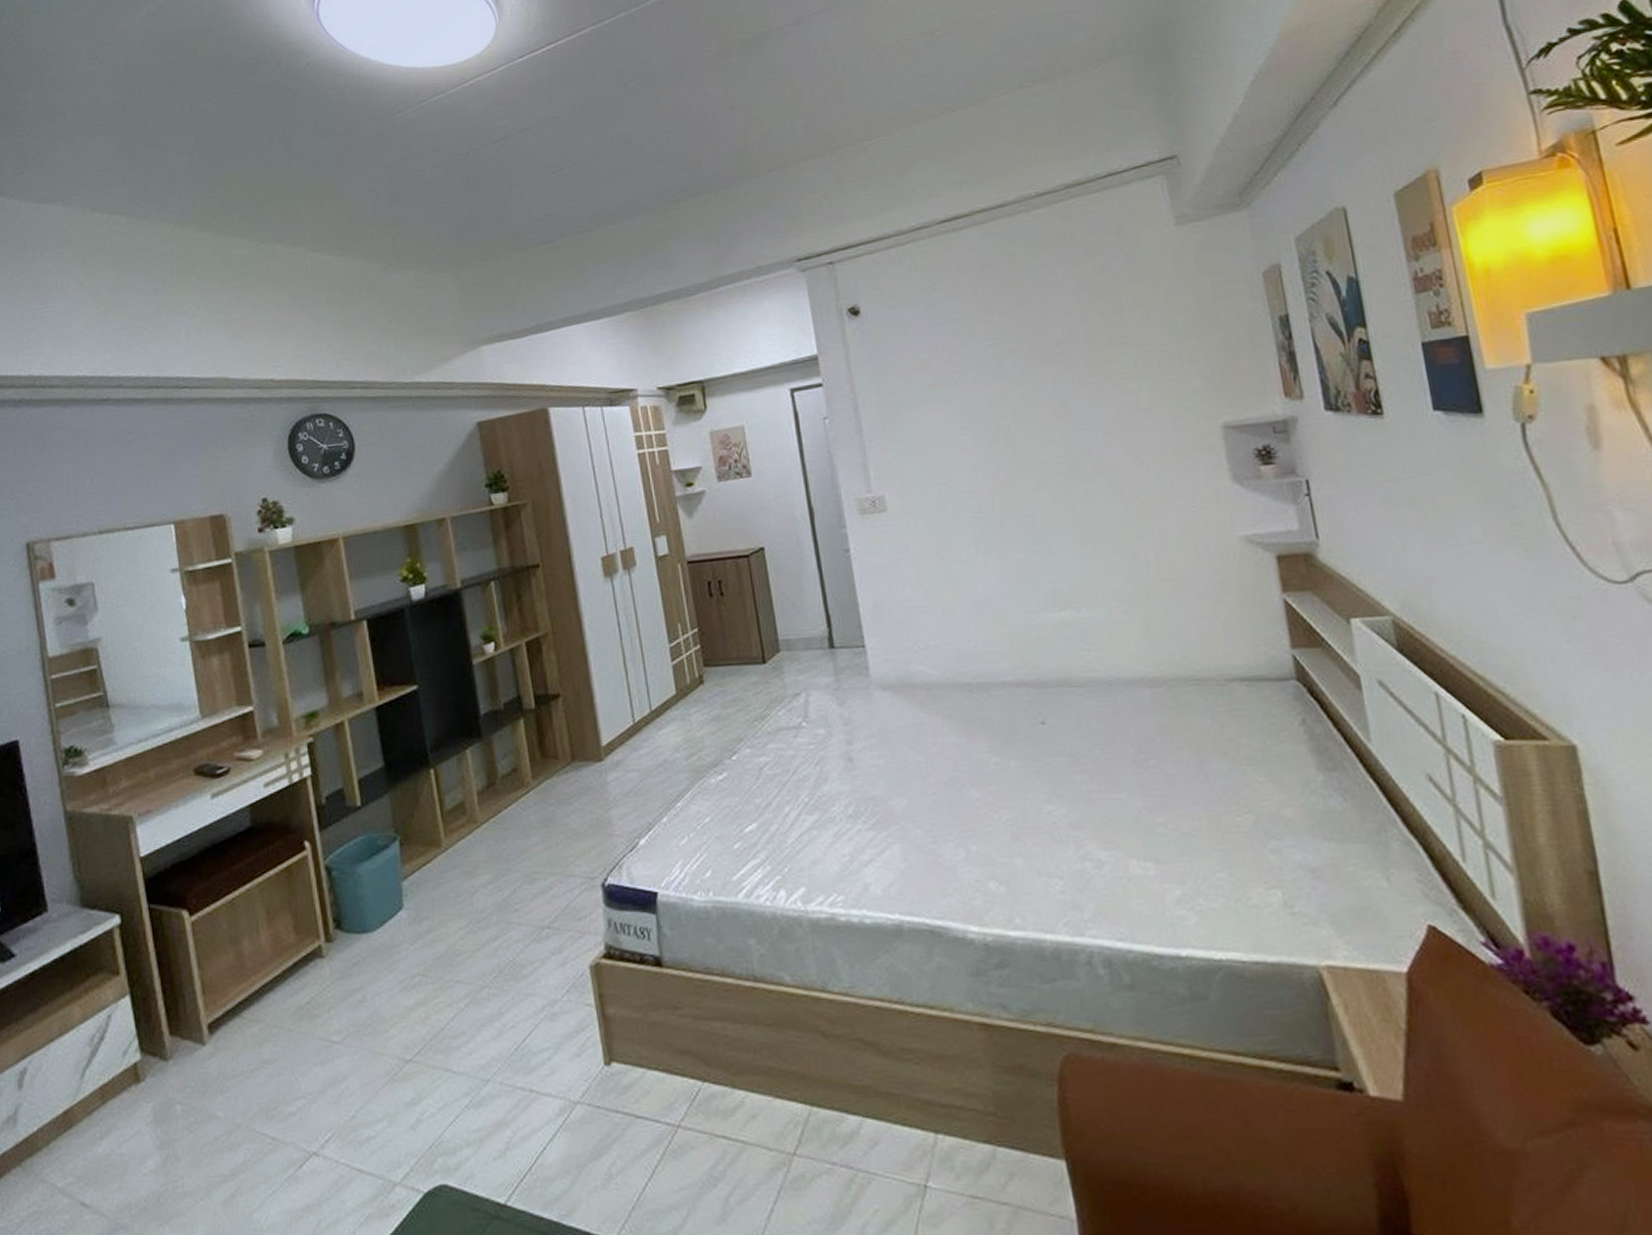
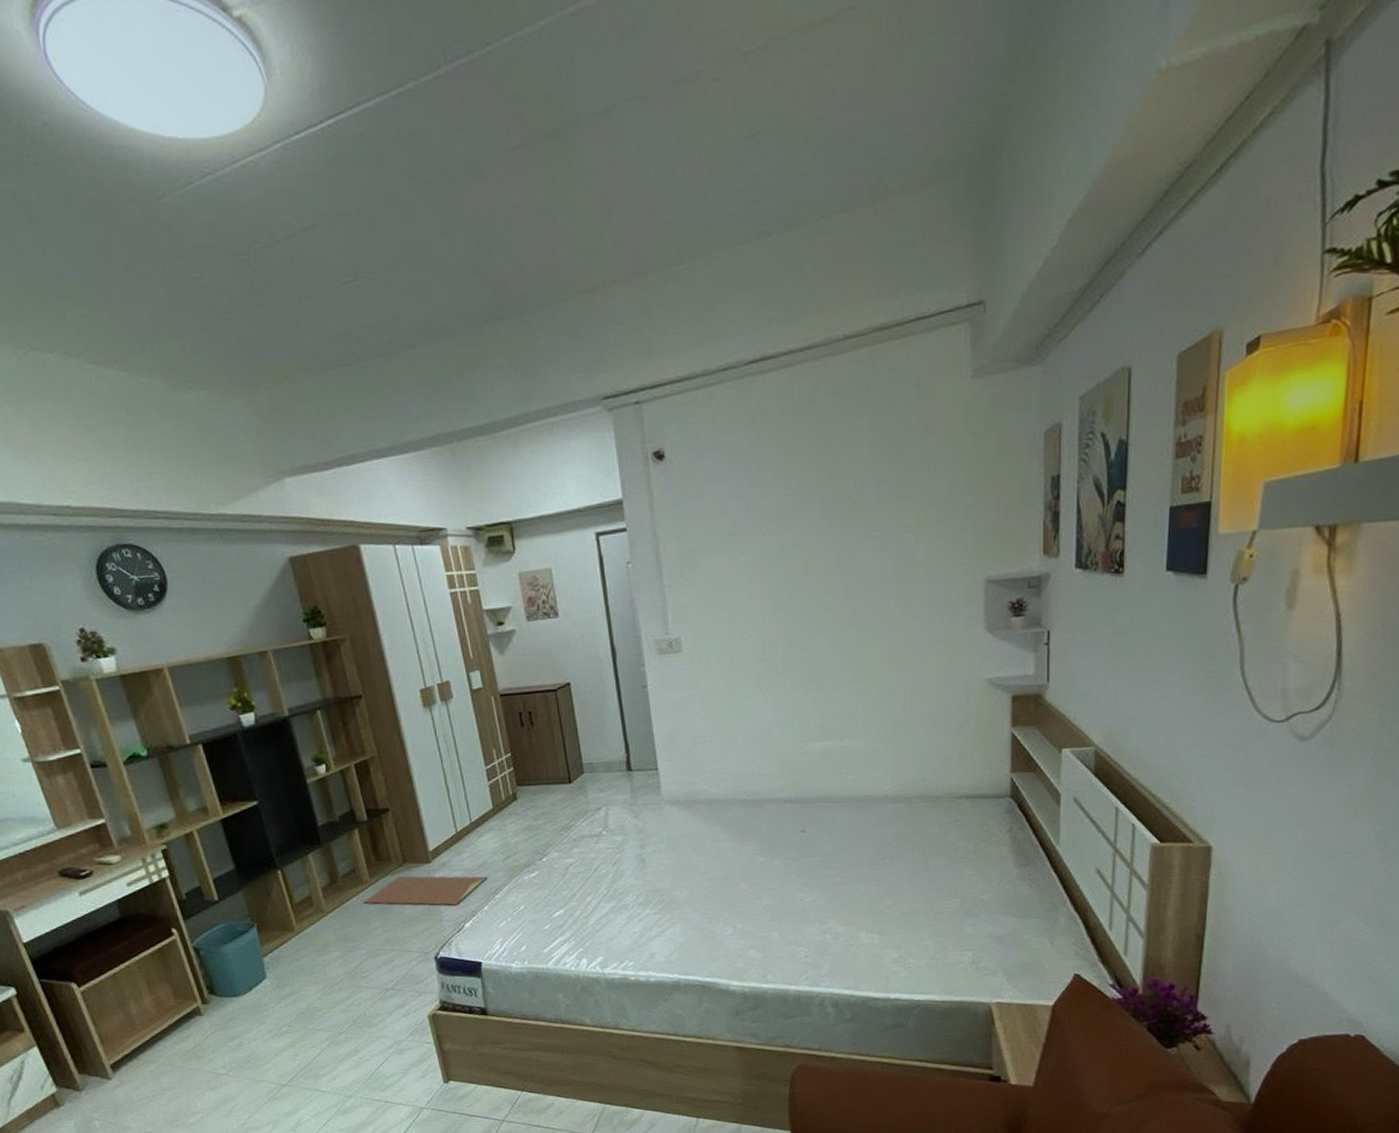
bath mat: none [523,777,667,816] -> present [363,876,487,906]

